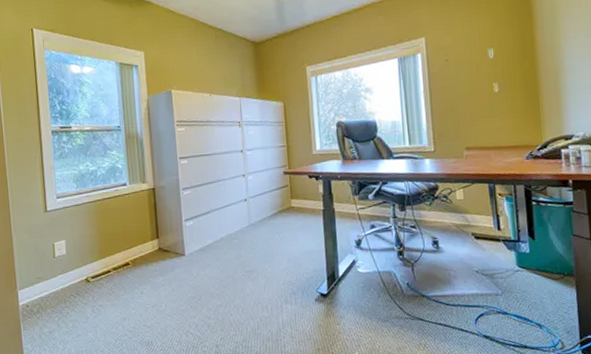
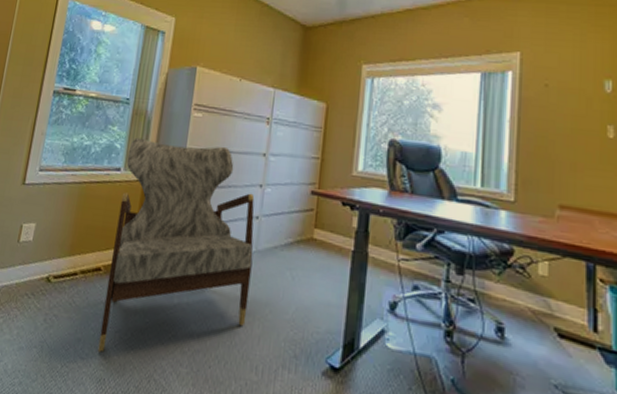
armchair: none [129,150,252,324] -> present [97,137,255,353]

